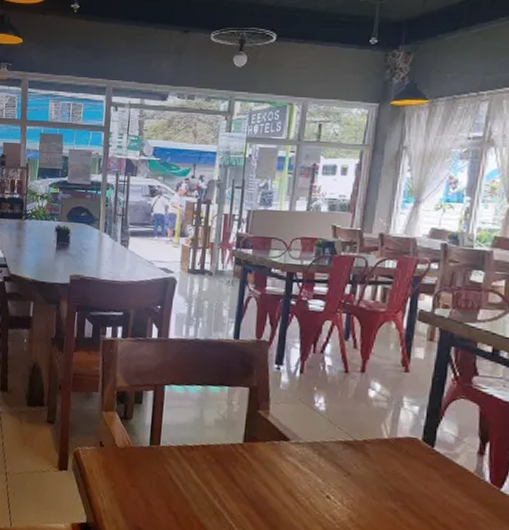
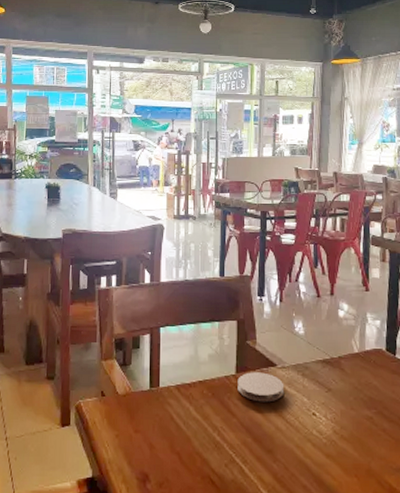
coaster: none [244,443,297,478] -> present [237,372,284,403]

